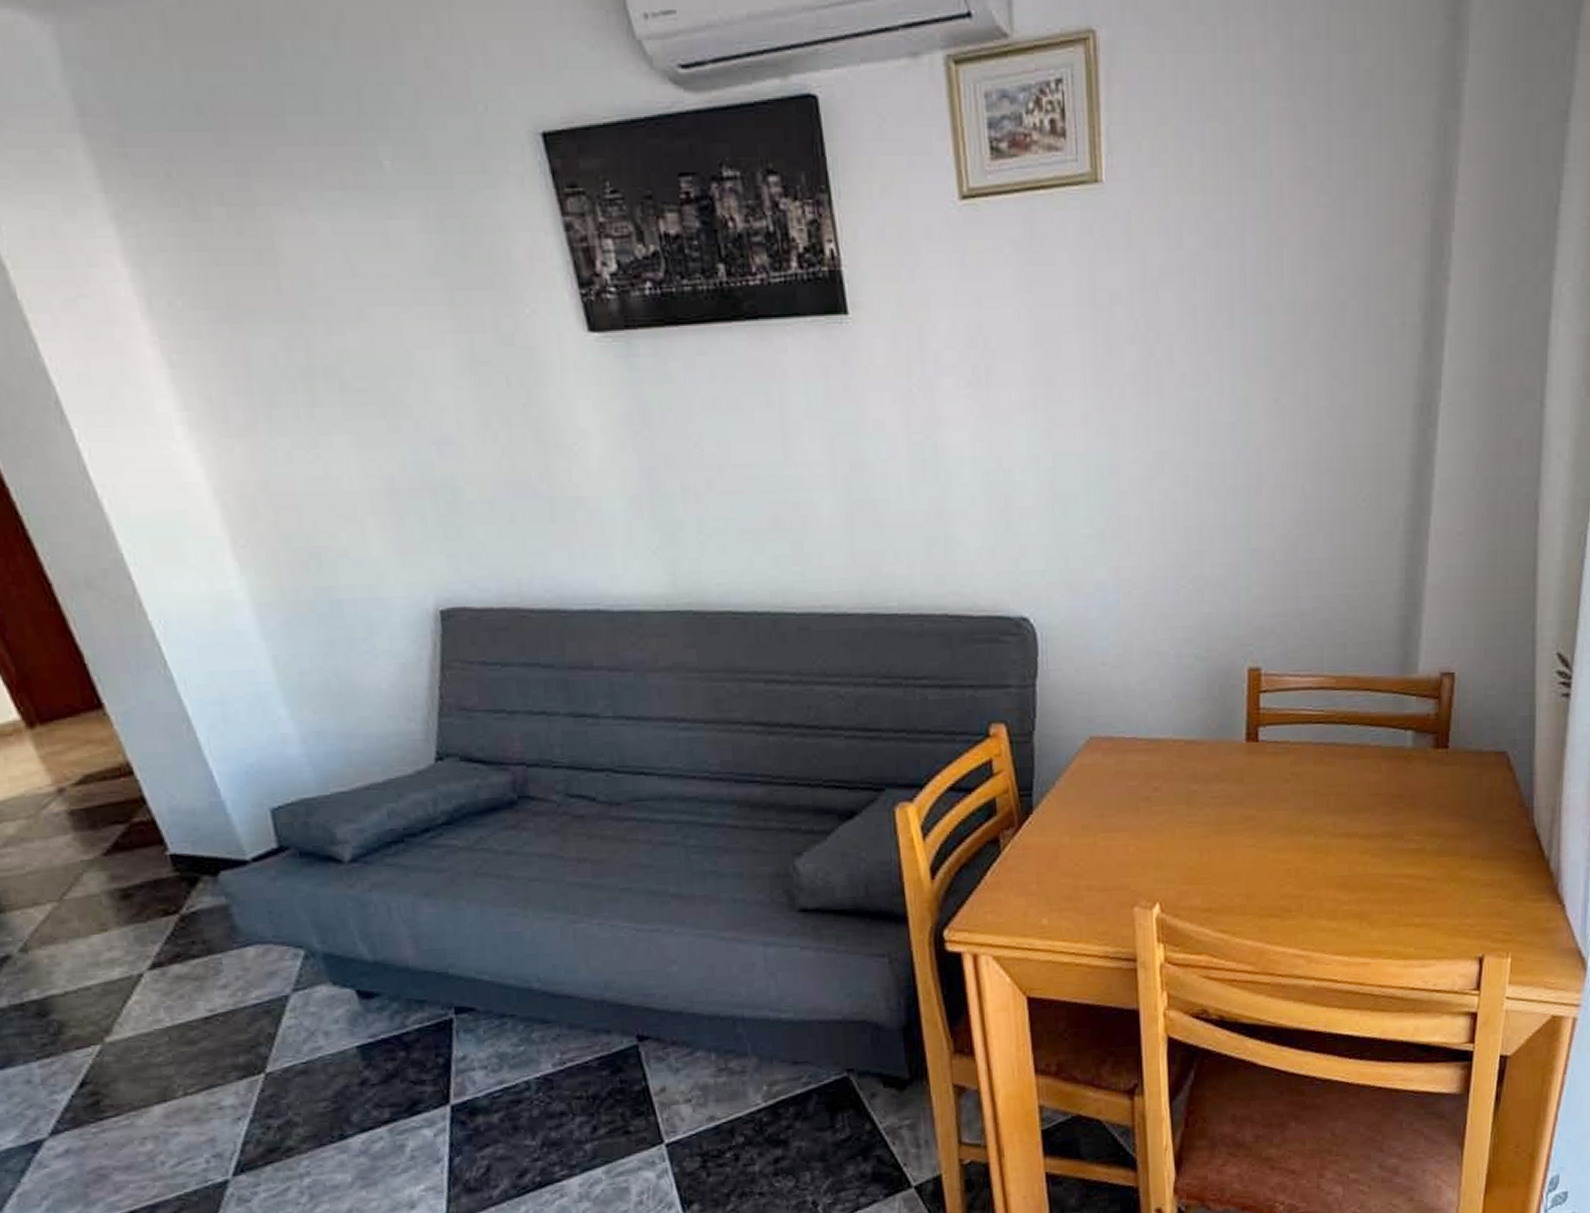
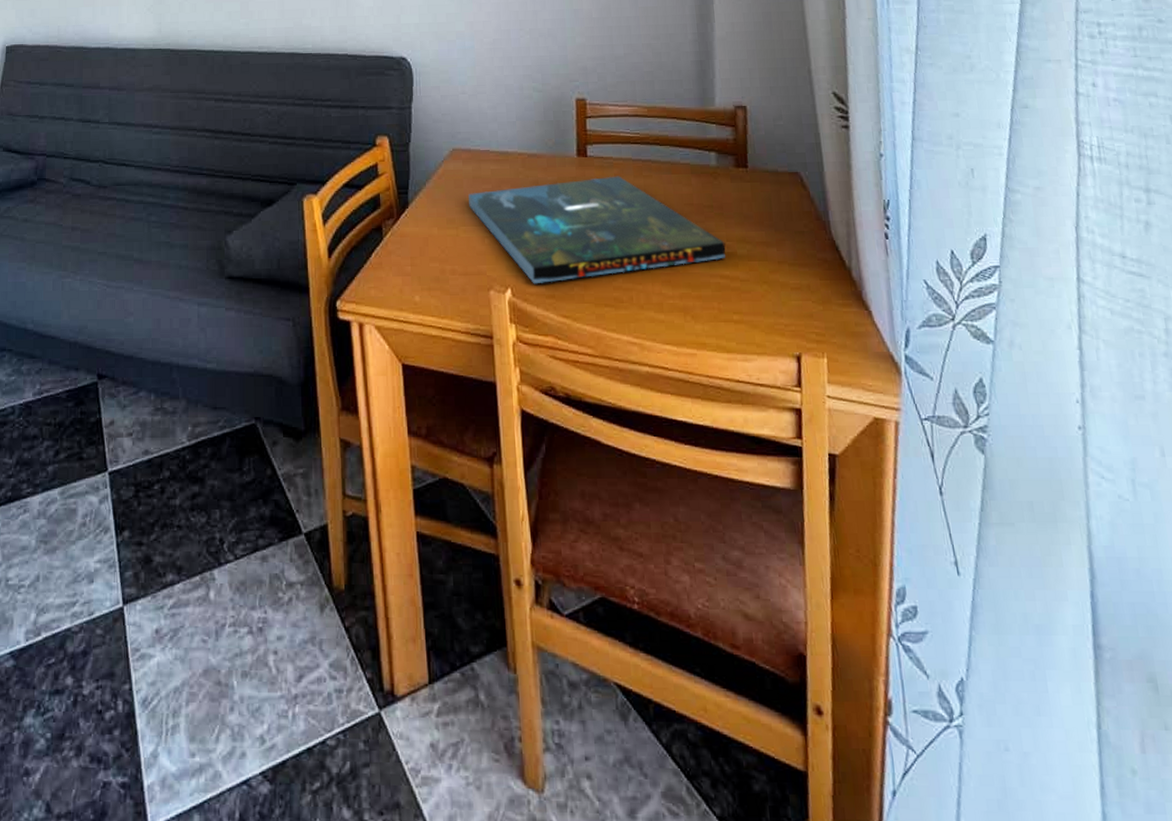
board game: none [1109,763,1414,897] -> present [468,176,726,284]

